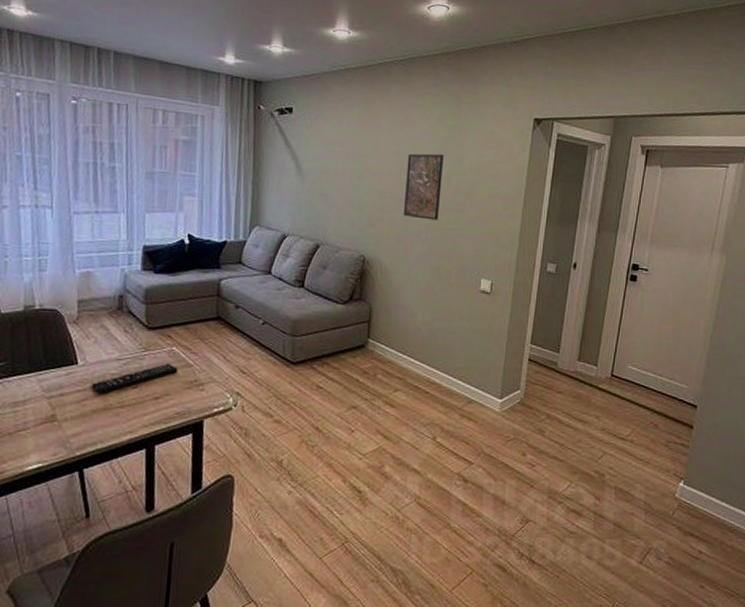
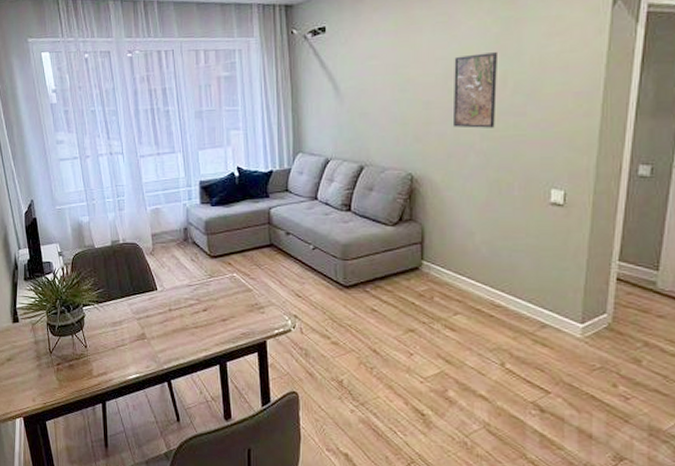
remote control: present [91,363,178,395] -> none [170,288,240,317]

